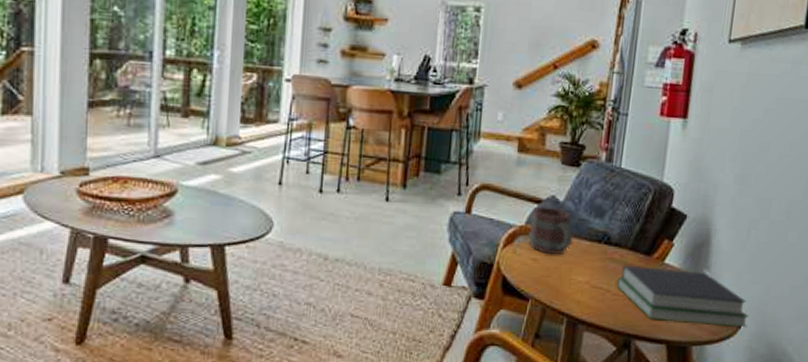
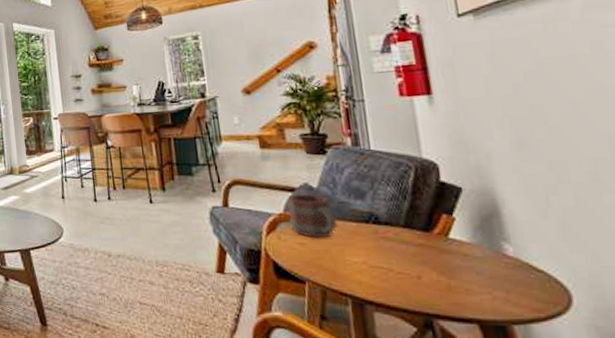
book: present [616,265,749,328] -> none [397,243,582,304]

